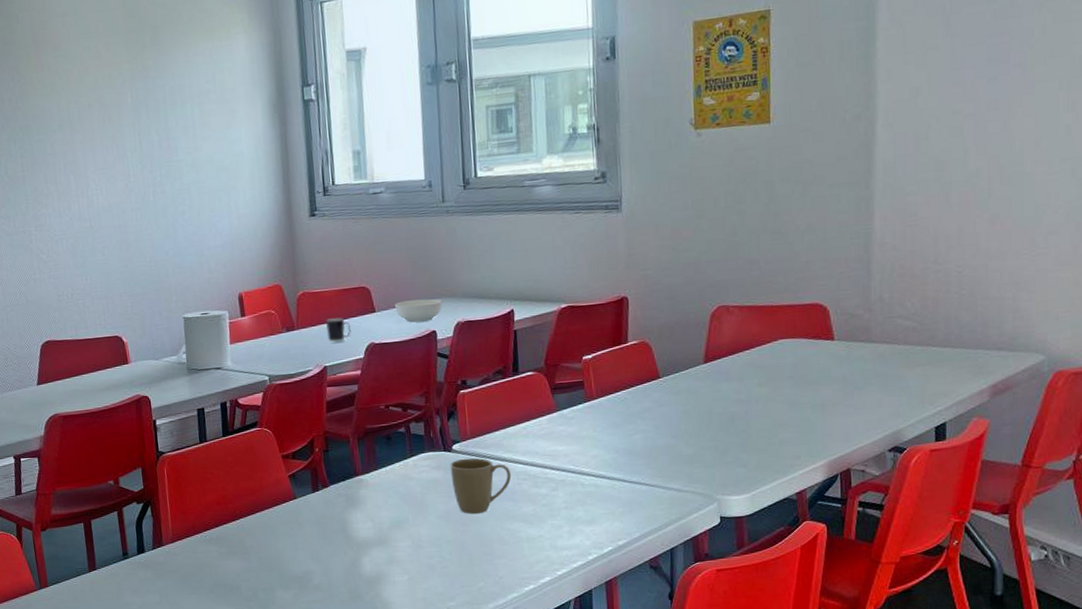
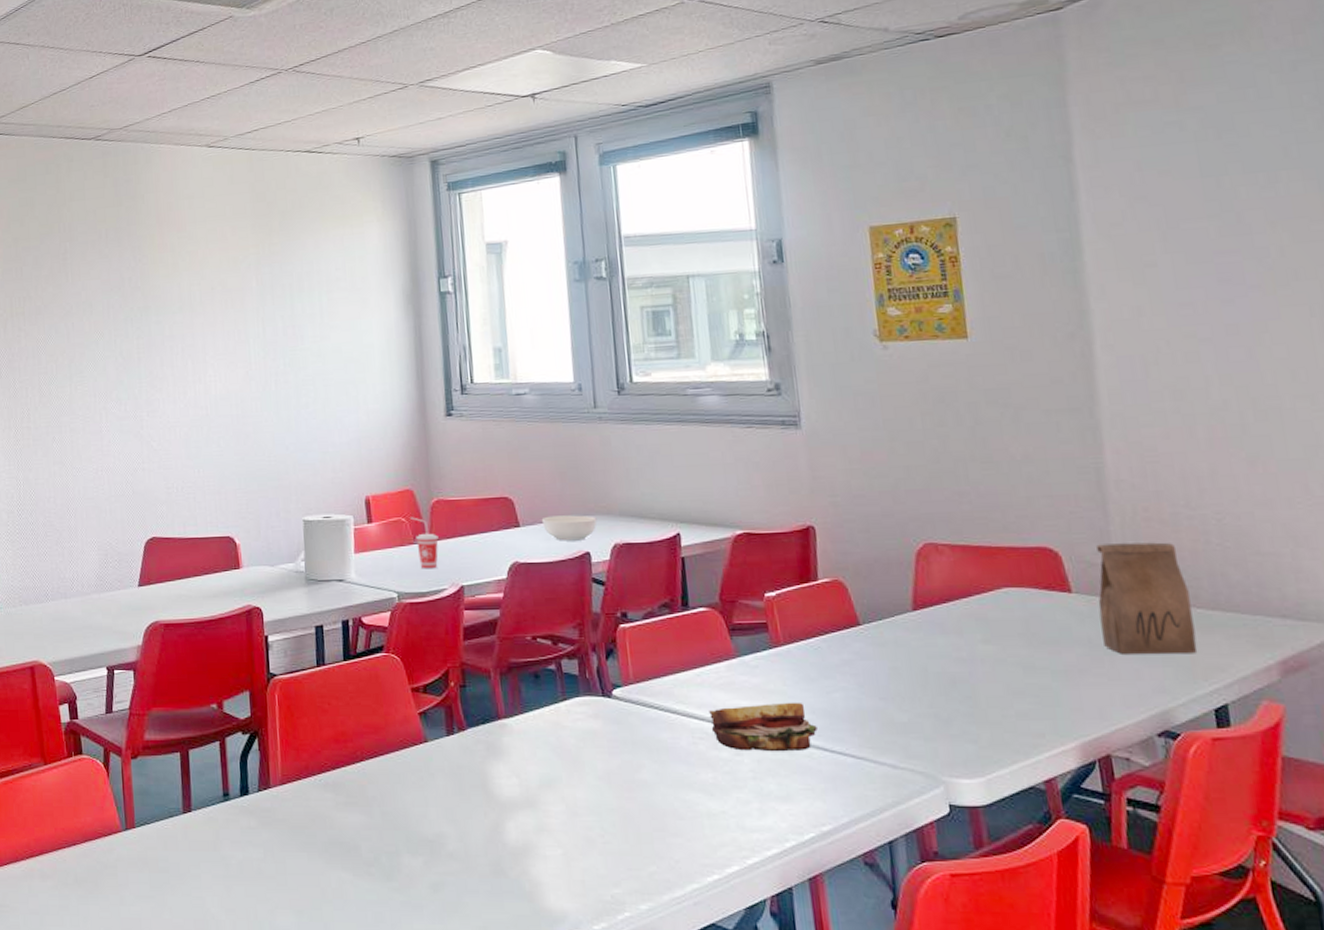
beverage cup: none [279,309,304,354] -> present [410,517,439,569]
mug: present [326,317,351,343] -> none [463,530,492,559]
mug: present [450,458,512,515] -> none [610,707,685,778]
sandwich: none [532,444,620,487] -> present [709,702,817,752]
paper bag: none [854,293,928,388] -> present [1096,542,1198,655]

